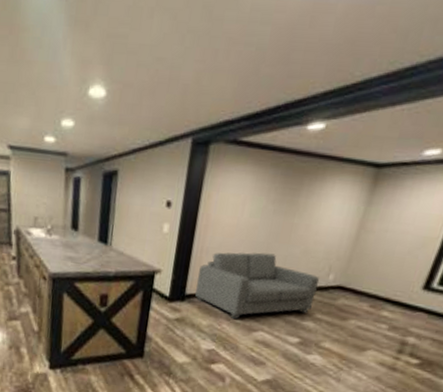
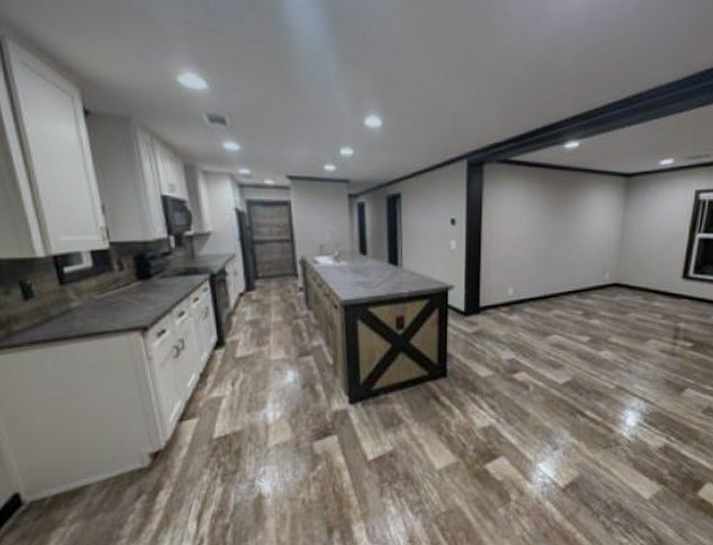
sofa: present [195,252,320,320] -> none [489,259,598,326]

